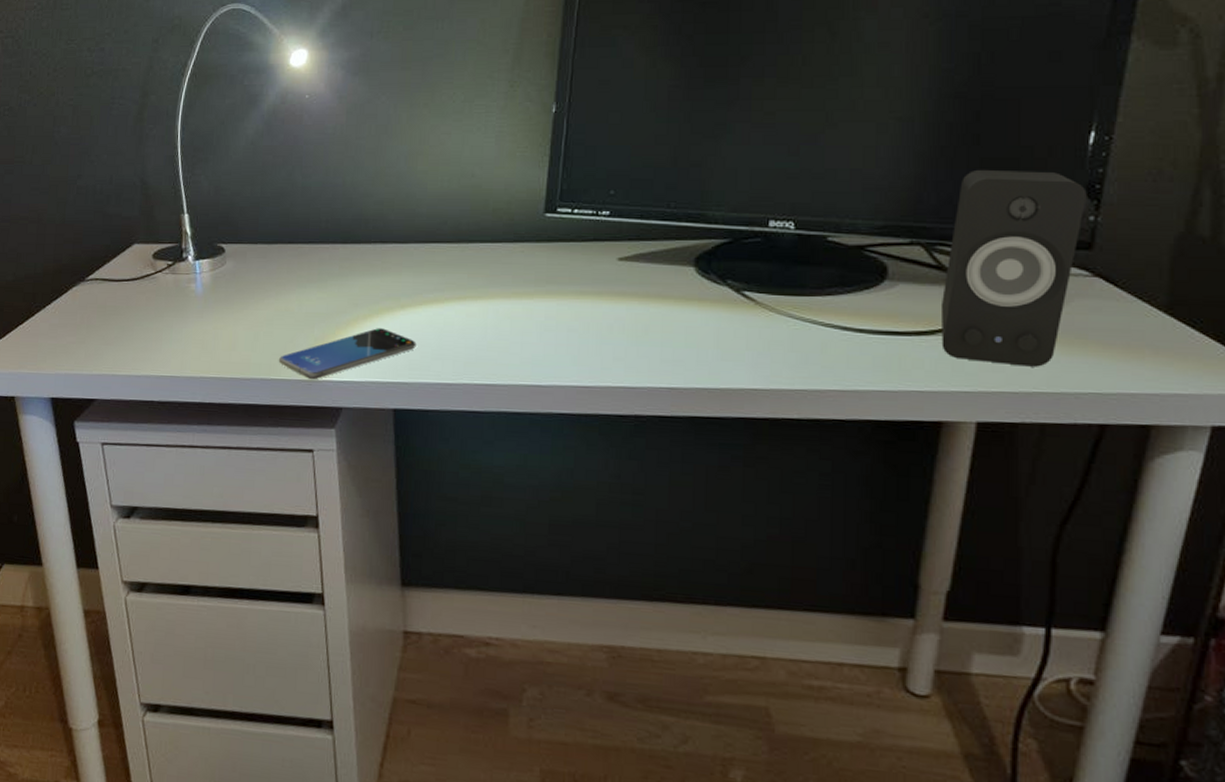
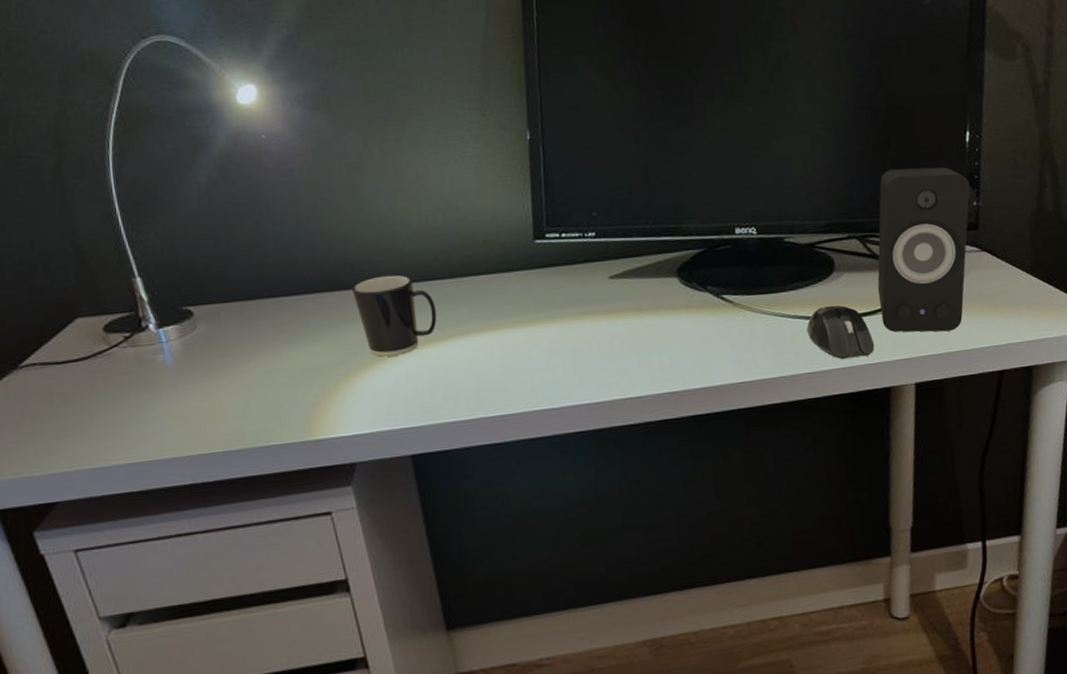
smartphone: present [278,328,417,380] -> none [276,374,425,440]
mug: none [363,234,439,311] -> present [352,274,437,357]
mouse: none [842,317,928,382] -> present [807,305,875,360]

